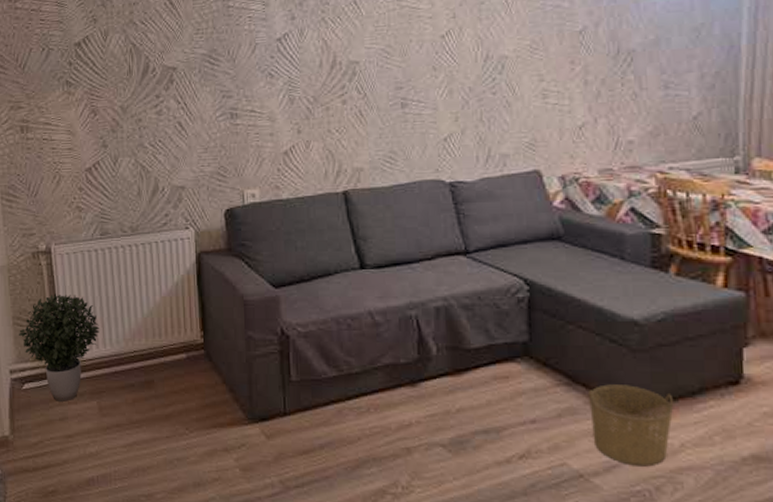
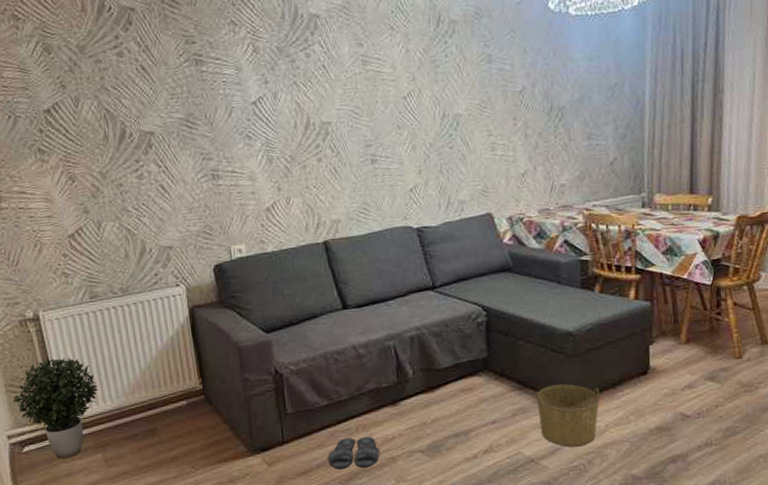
slippers: none [334,418,394,456] -> present [328,436,380,469]

